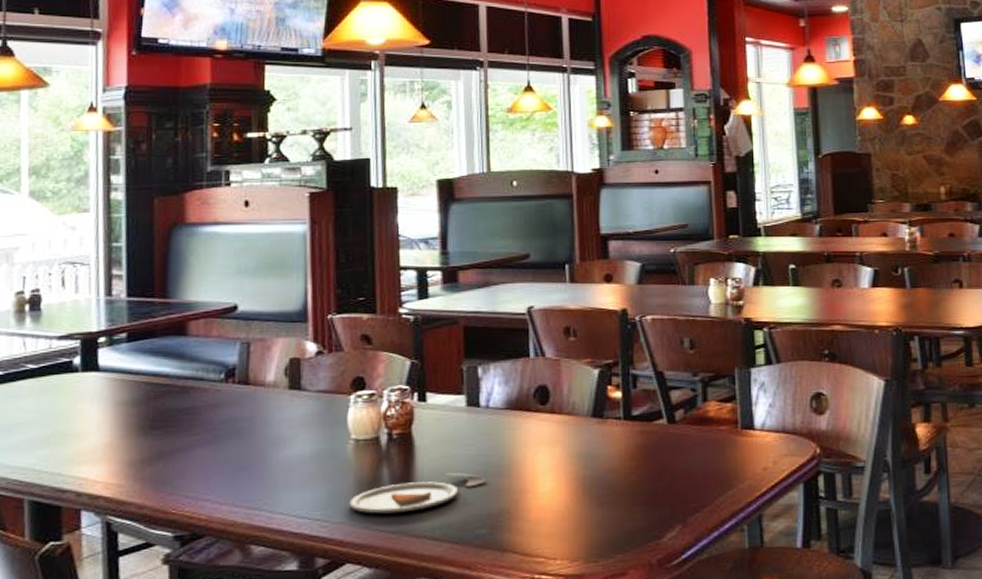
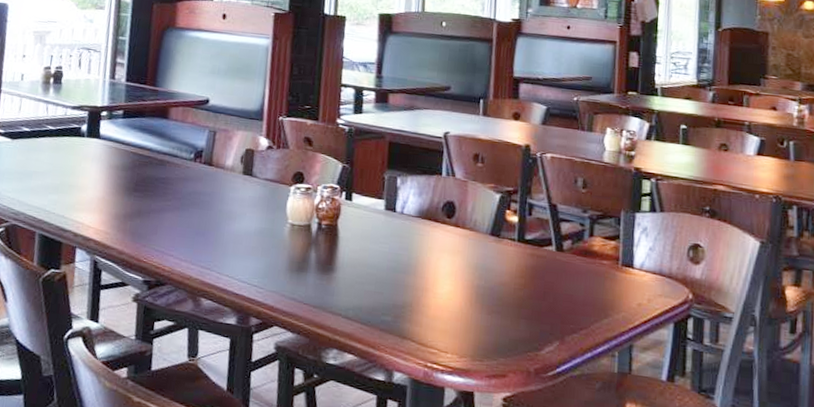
dinner plate: present [349,473,487,514] -> none [281,264,396,292]

